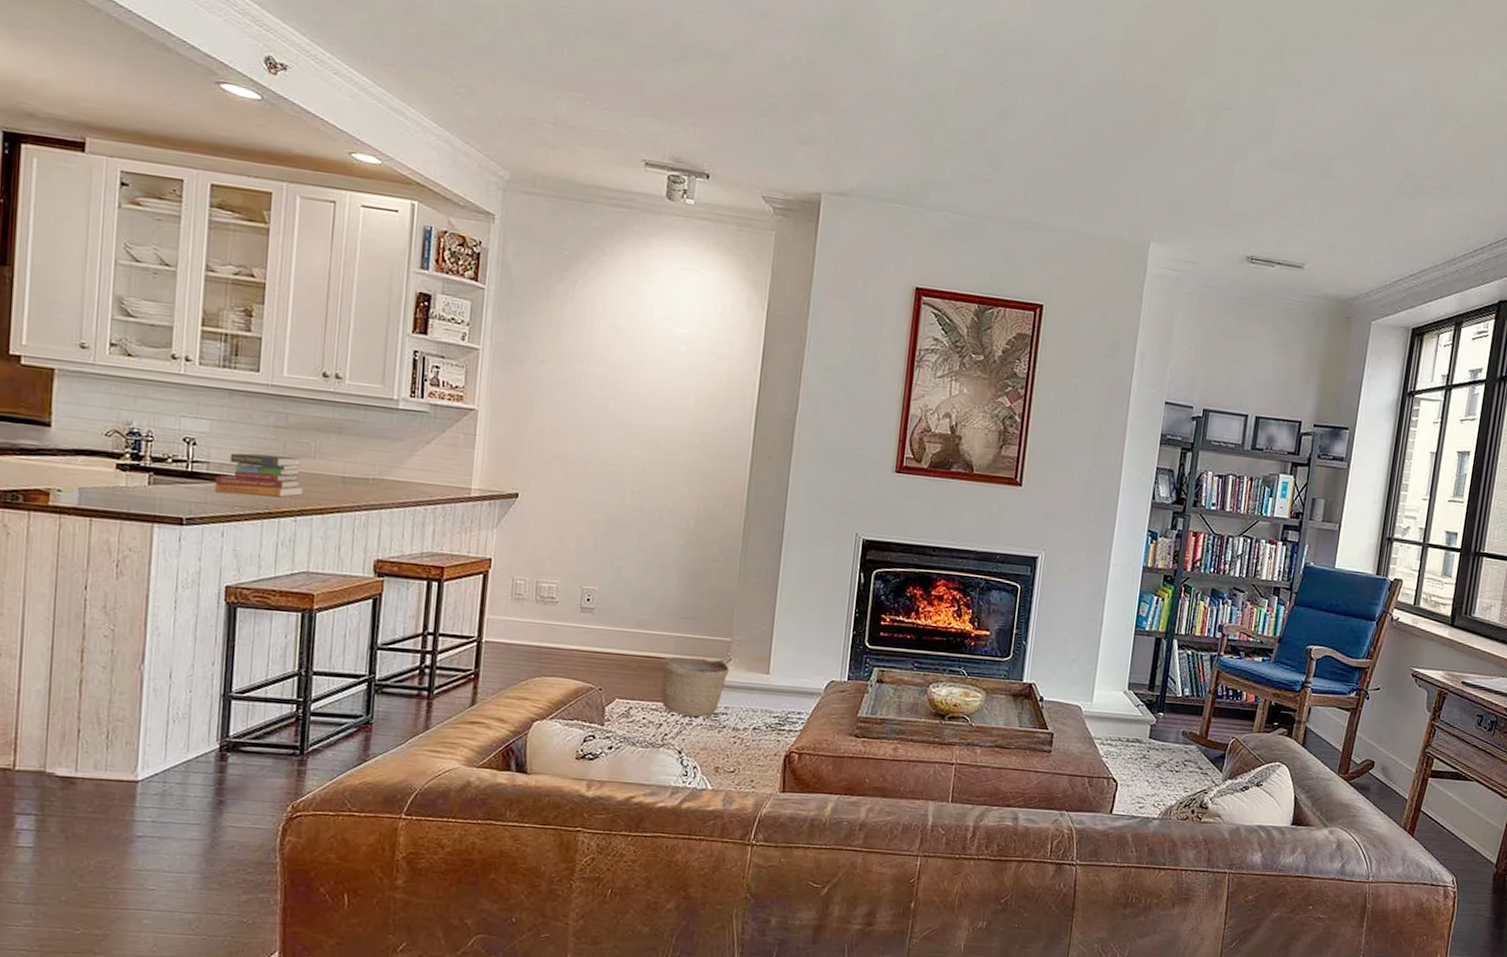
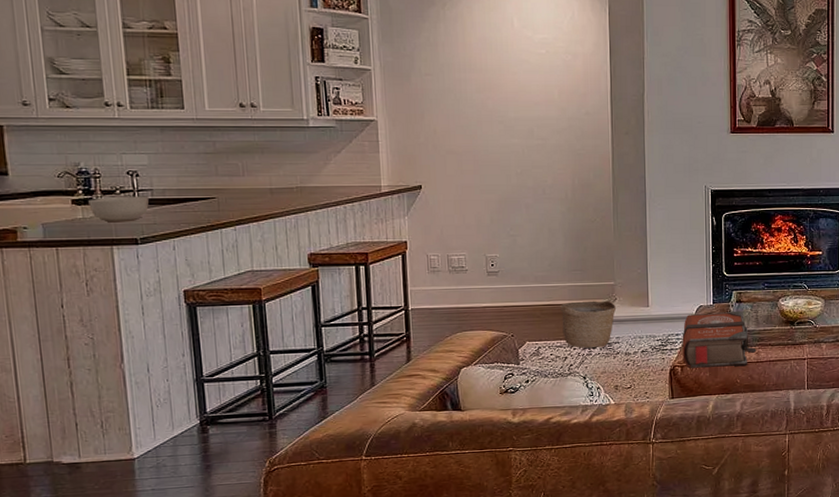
bowl: none [134,465,204,498] -> present [88,196,150,223]
books: present [215,453,304,498] -> none [161,176,239,214]
bible: none [802,690,894,763] -> present [682,310,756,368]

